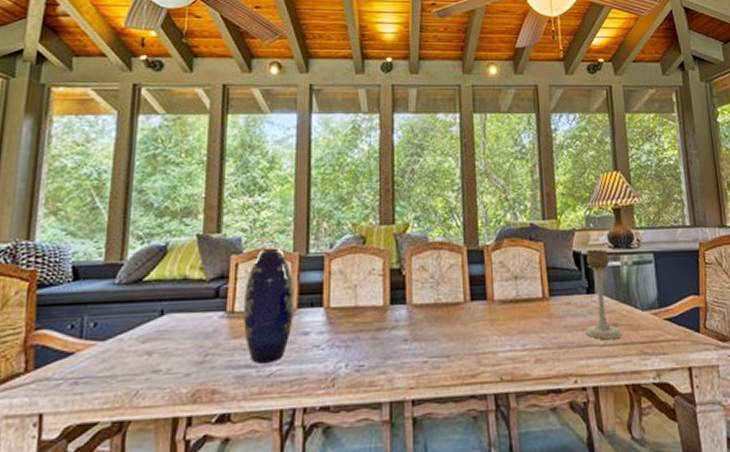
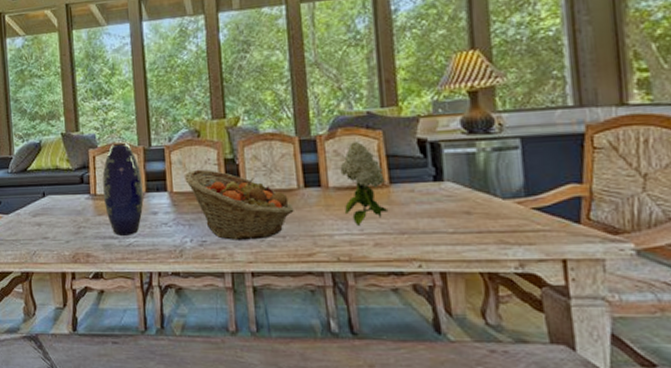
fruit basket: none [345,280,460,363] -> present [185,169,294,240]
flower: none [505,252,549,342] -> present [340,140,389,227]
candle holder: present [585,249,622,340] -> none [431,135,477,228]

